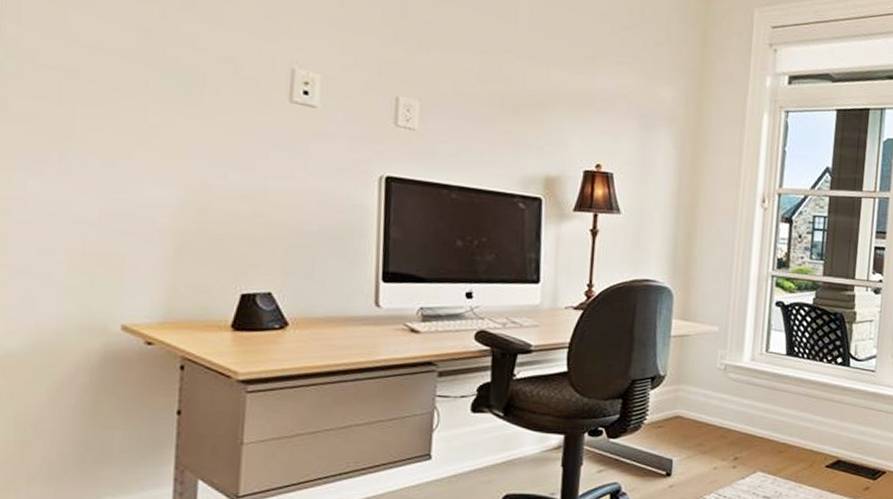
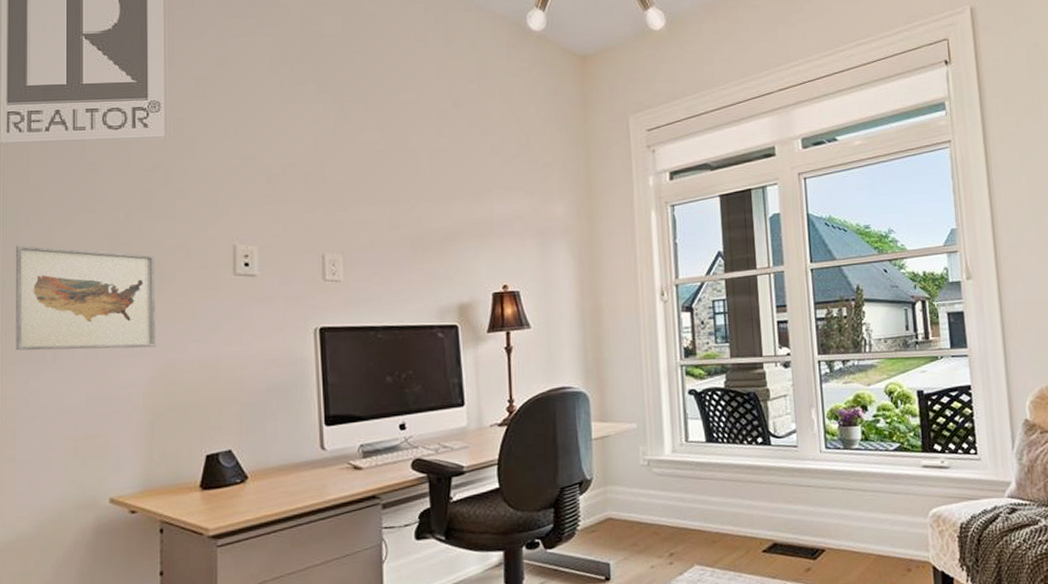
wall art: none [12,21,196,168] -> present [15,245,156,351]

